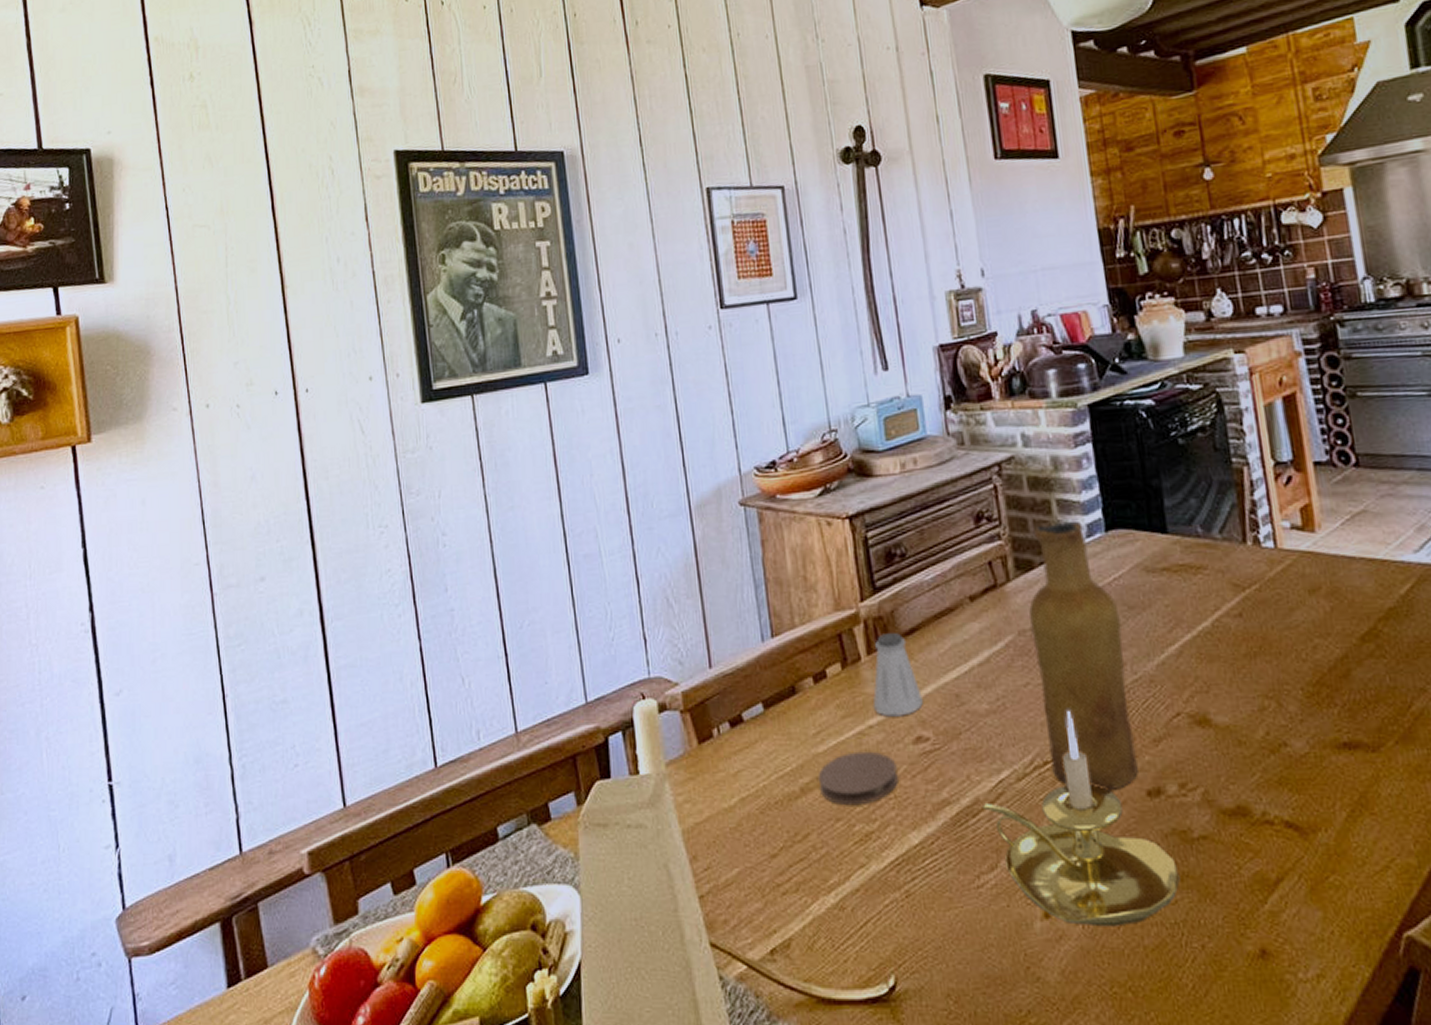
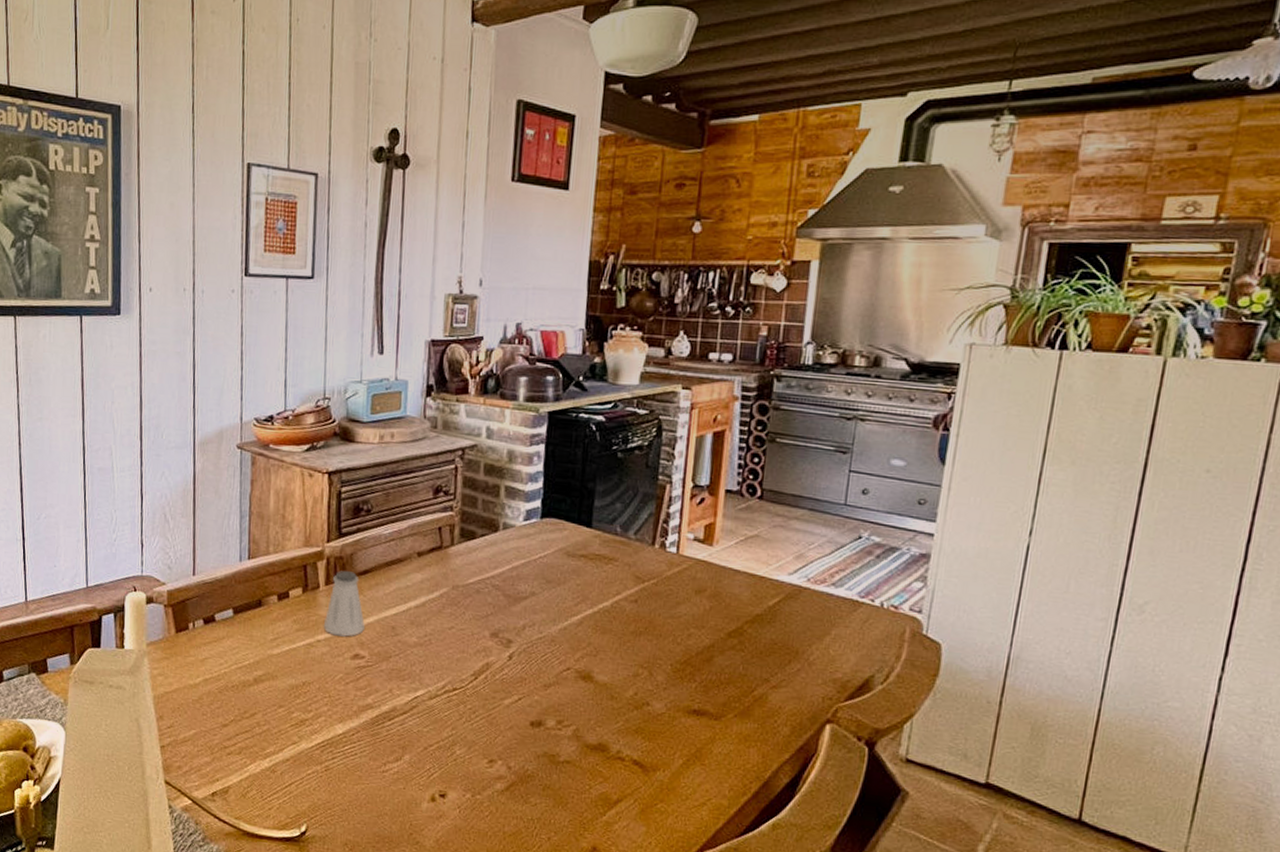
coaster: present [818,751,898,806] -> none [269,658,335,698]
candle holder: present [982,710,1181,927] -> none [398,652,543,815]
vase: present [1029,520,1138,792] -> none [459,505,539,718]

